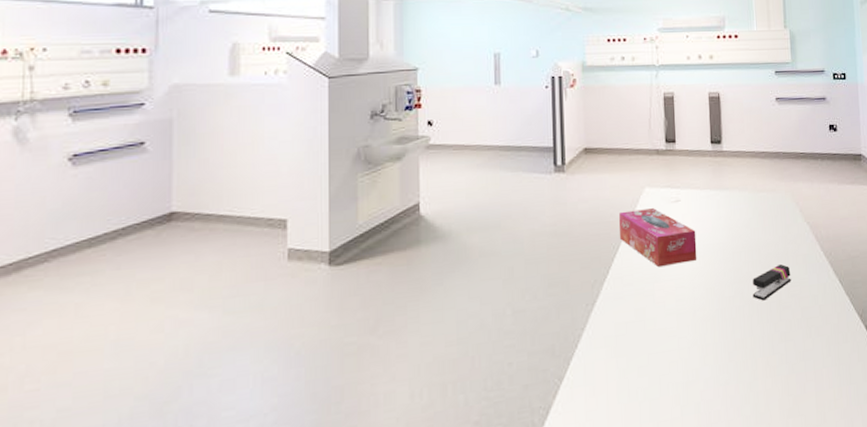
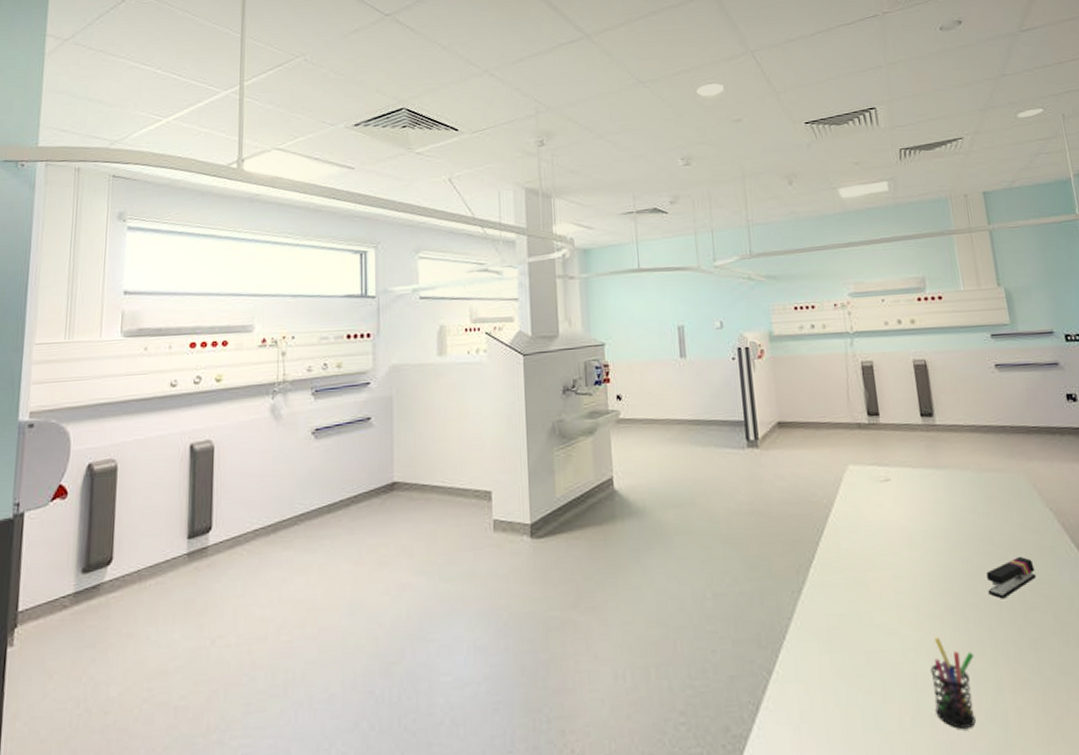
tissue box: present [619,208,697,268] -> none [821,488,916,554]
pen holder: none [700,336,736,413] -> present [930,637,976,729]

